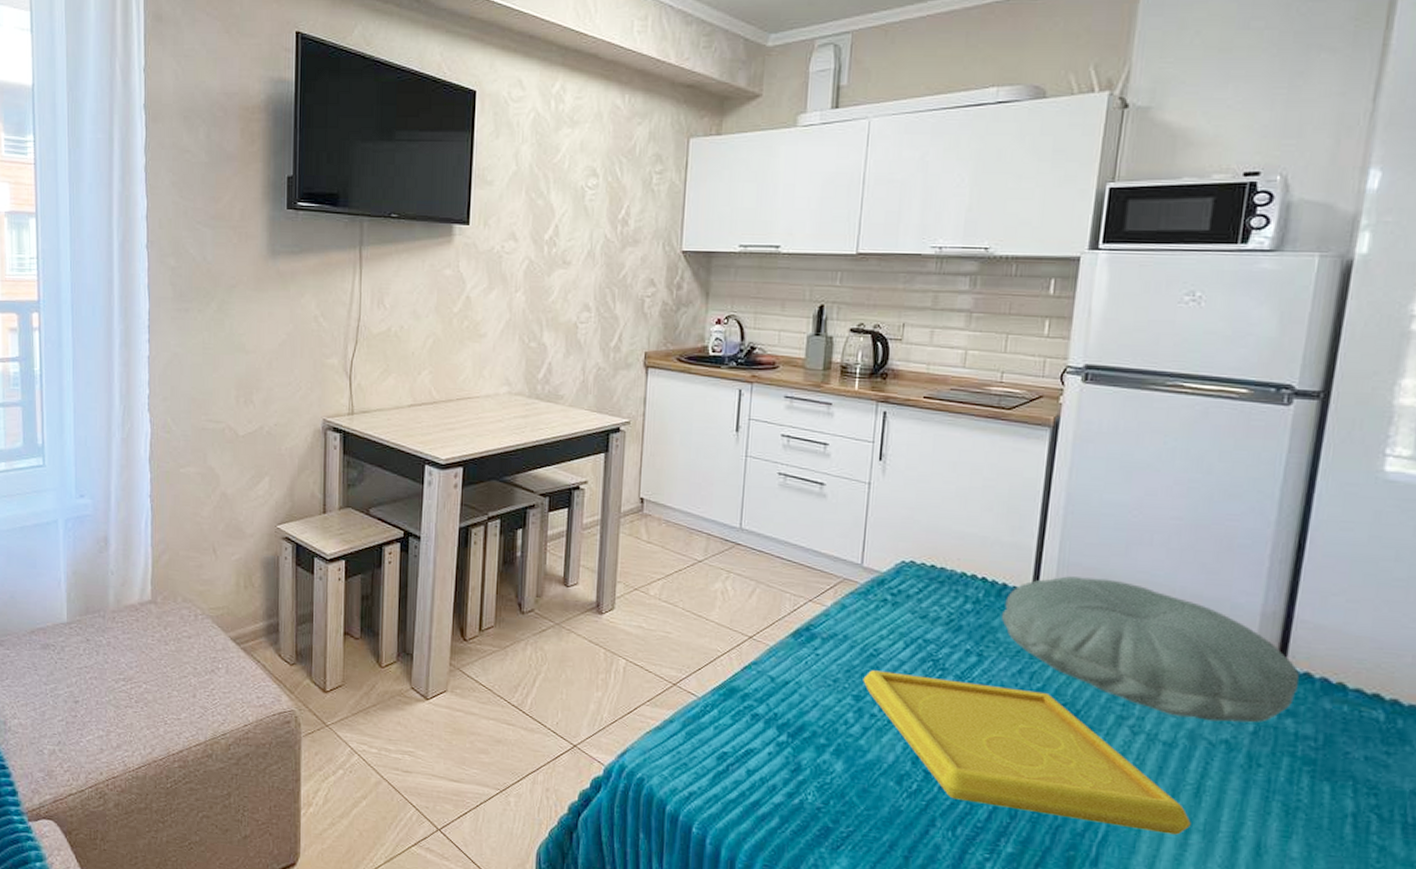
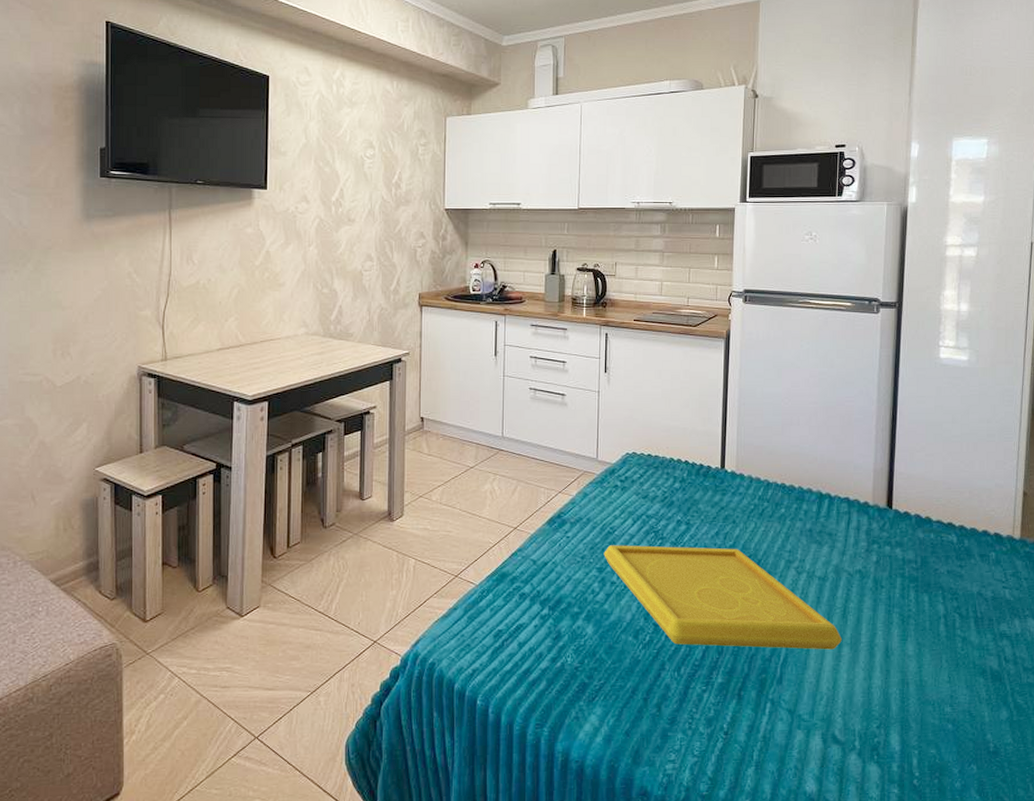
pillow: present [1002,576,1299,723] -> none [701,454,901,557]

